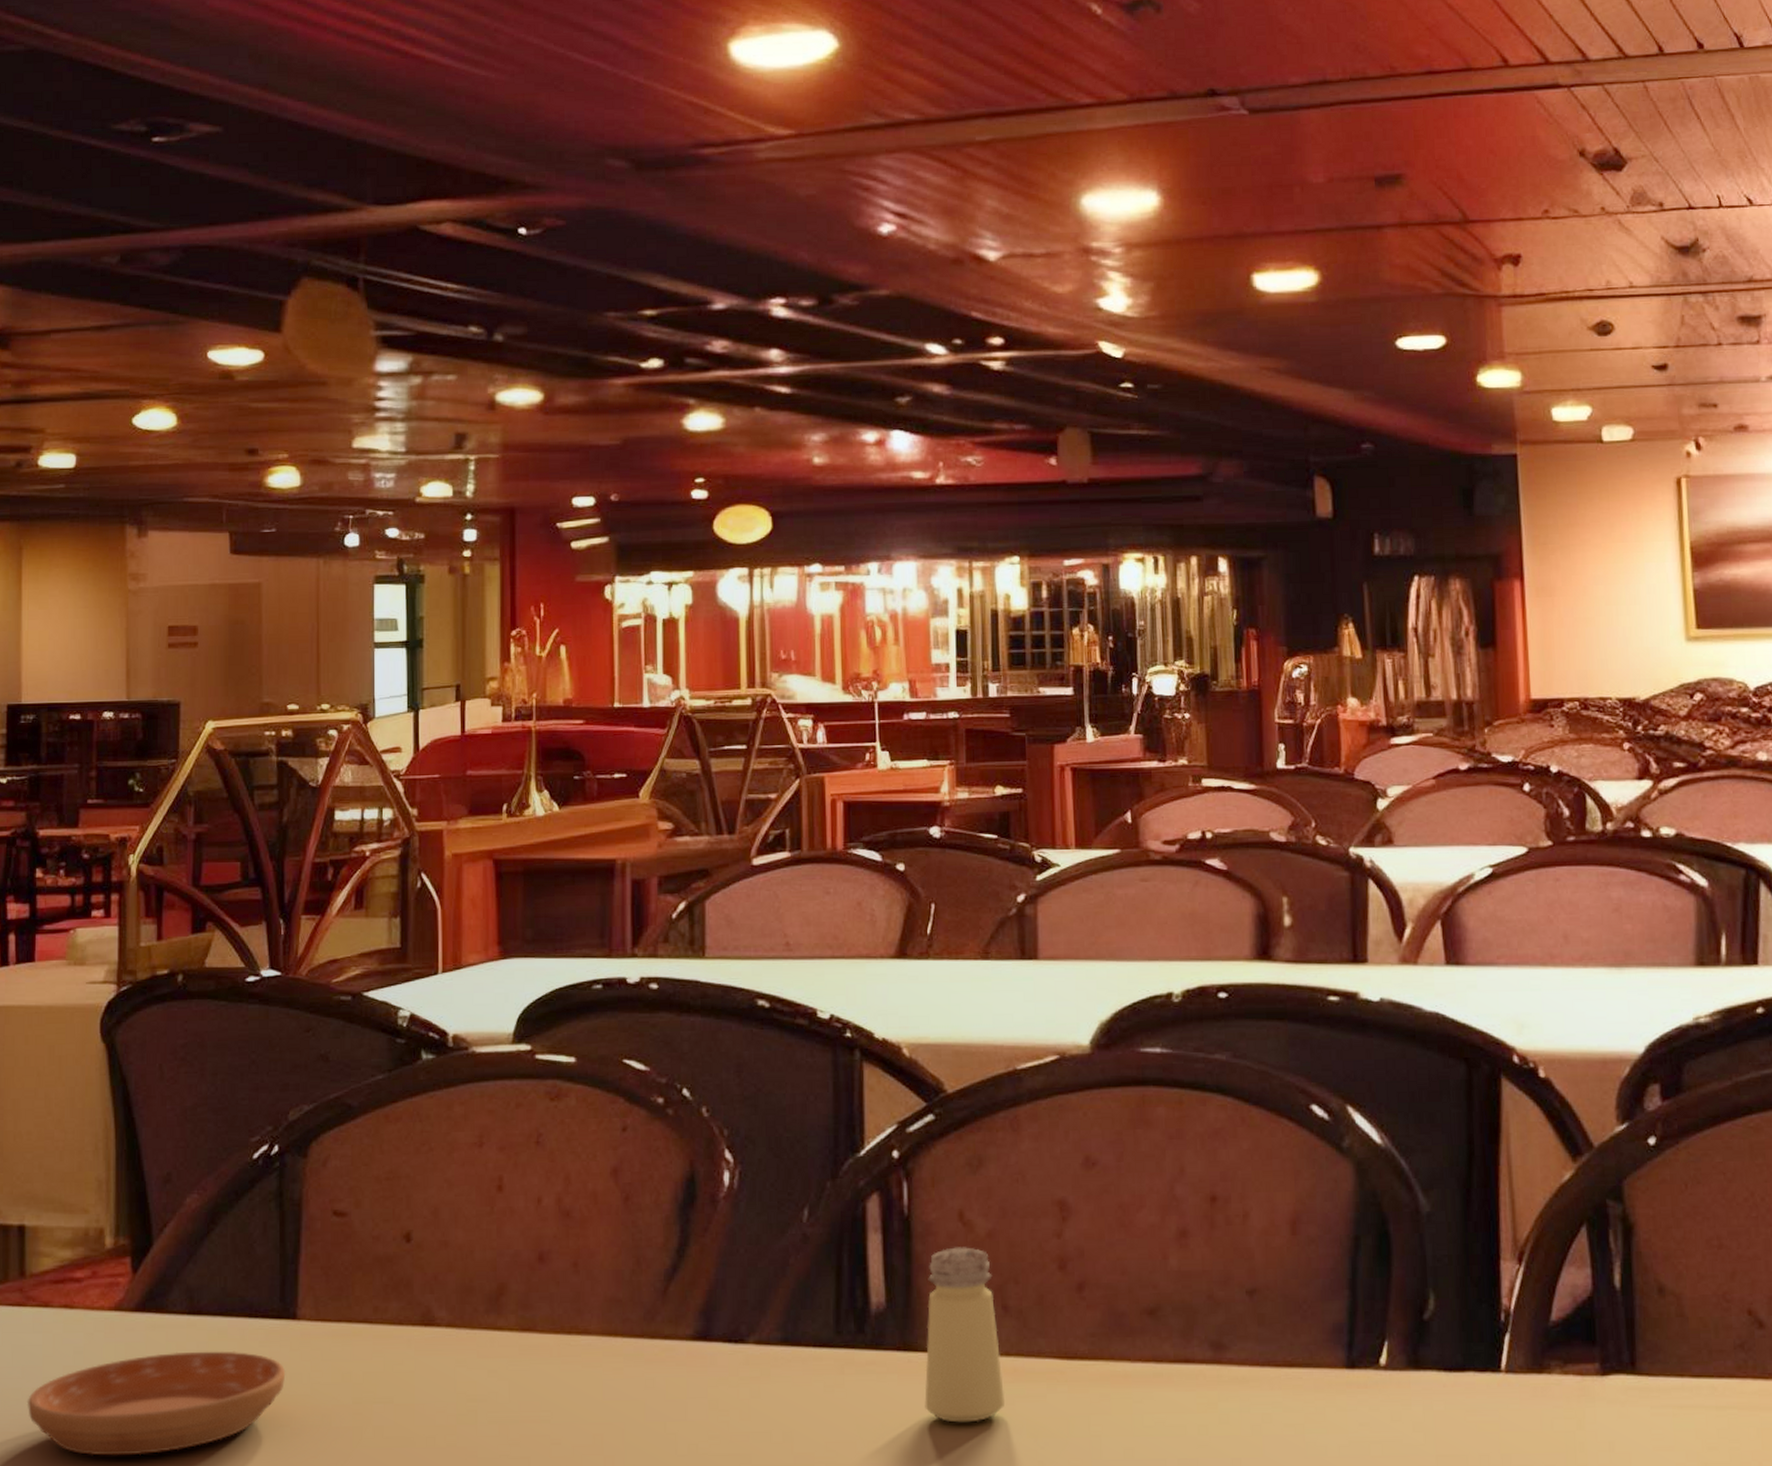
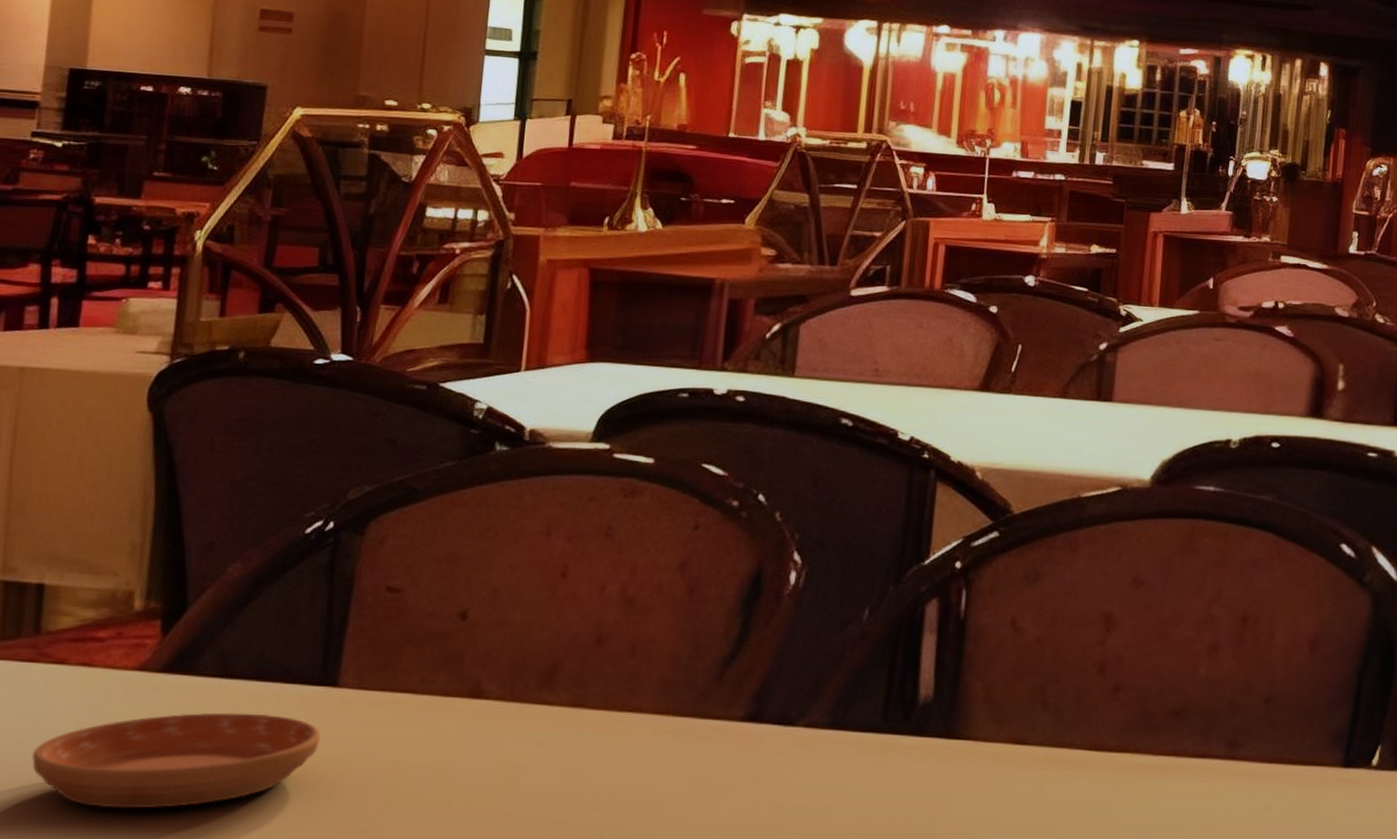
saltshaker: present [924,1247,1006,1423] -> none [959,649,1036,803]

